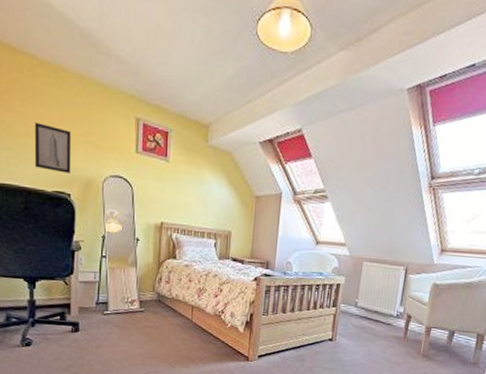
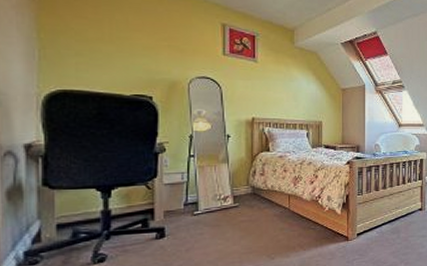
wall art: present [34,122,71,174] -> none [109,29,152,77]

